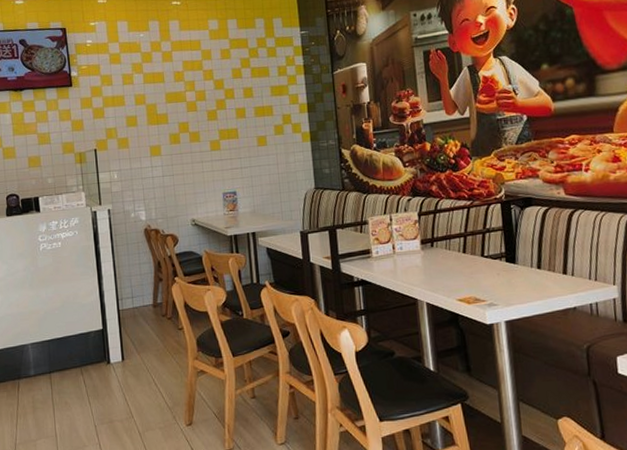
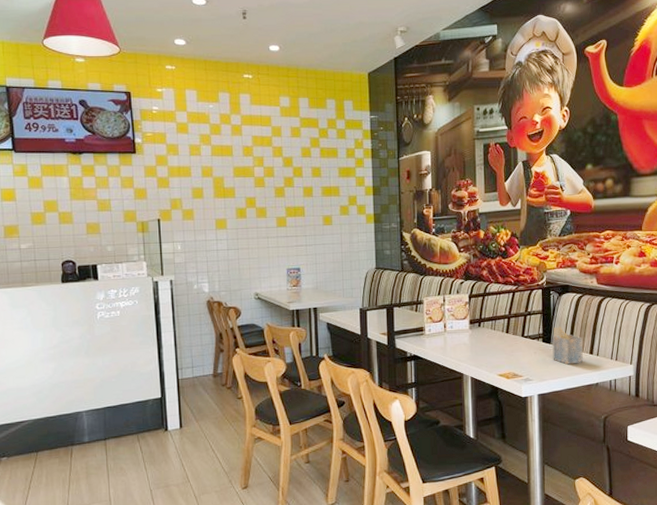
napkin holder: none [517,244,557,287] -> present [552,326,584,365]

